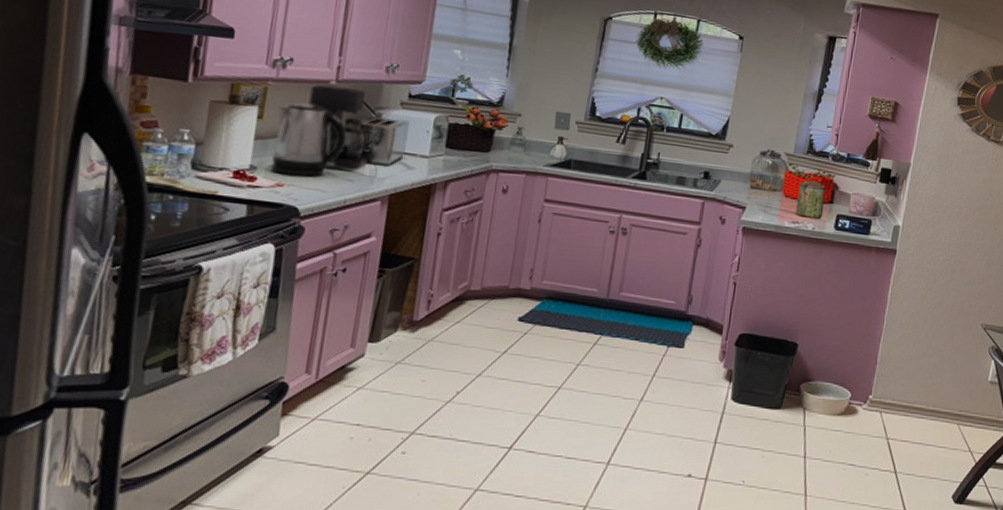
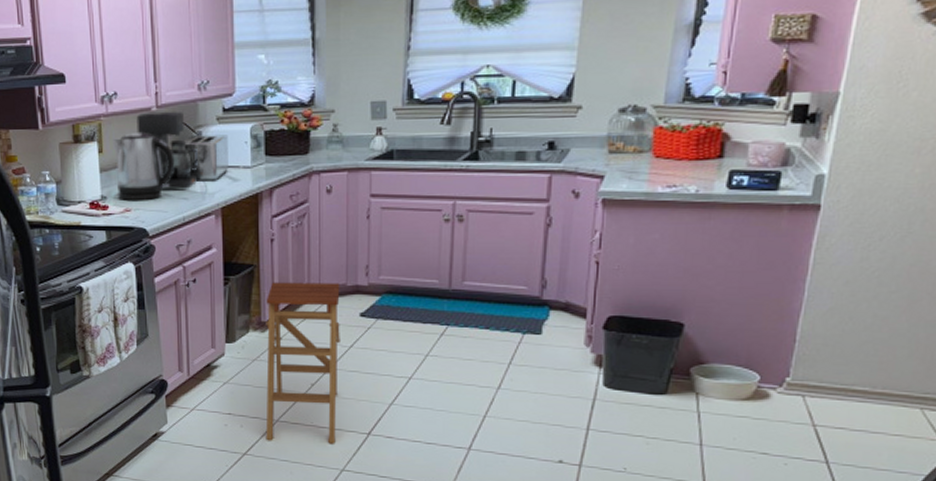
step ladder: none [395,278,503,460] -> present [265,282,342,444]
canister: present [795,180,826,219] -> none [670,133,712,179]

